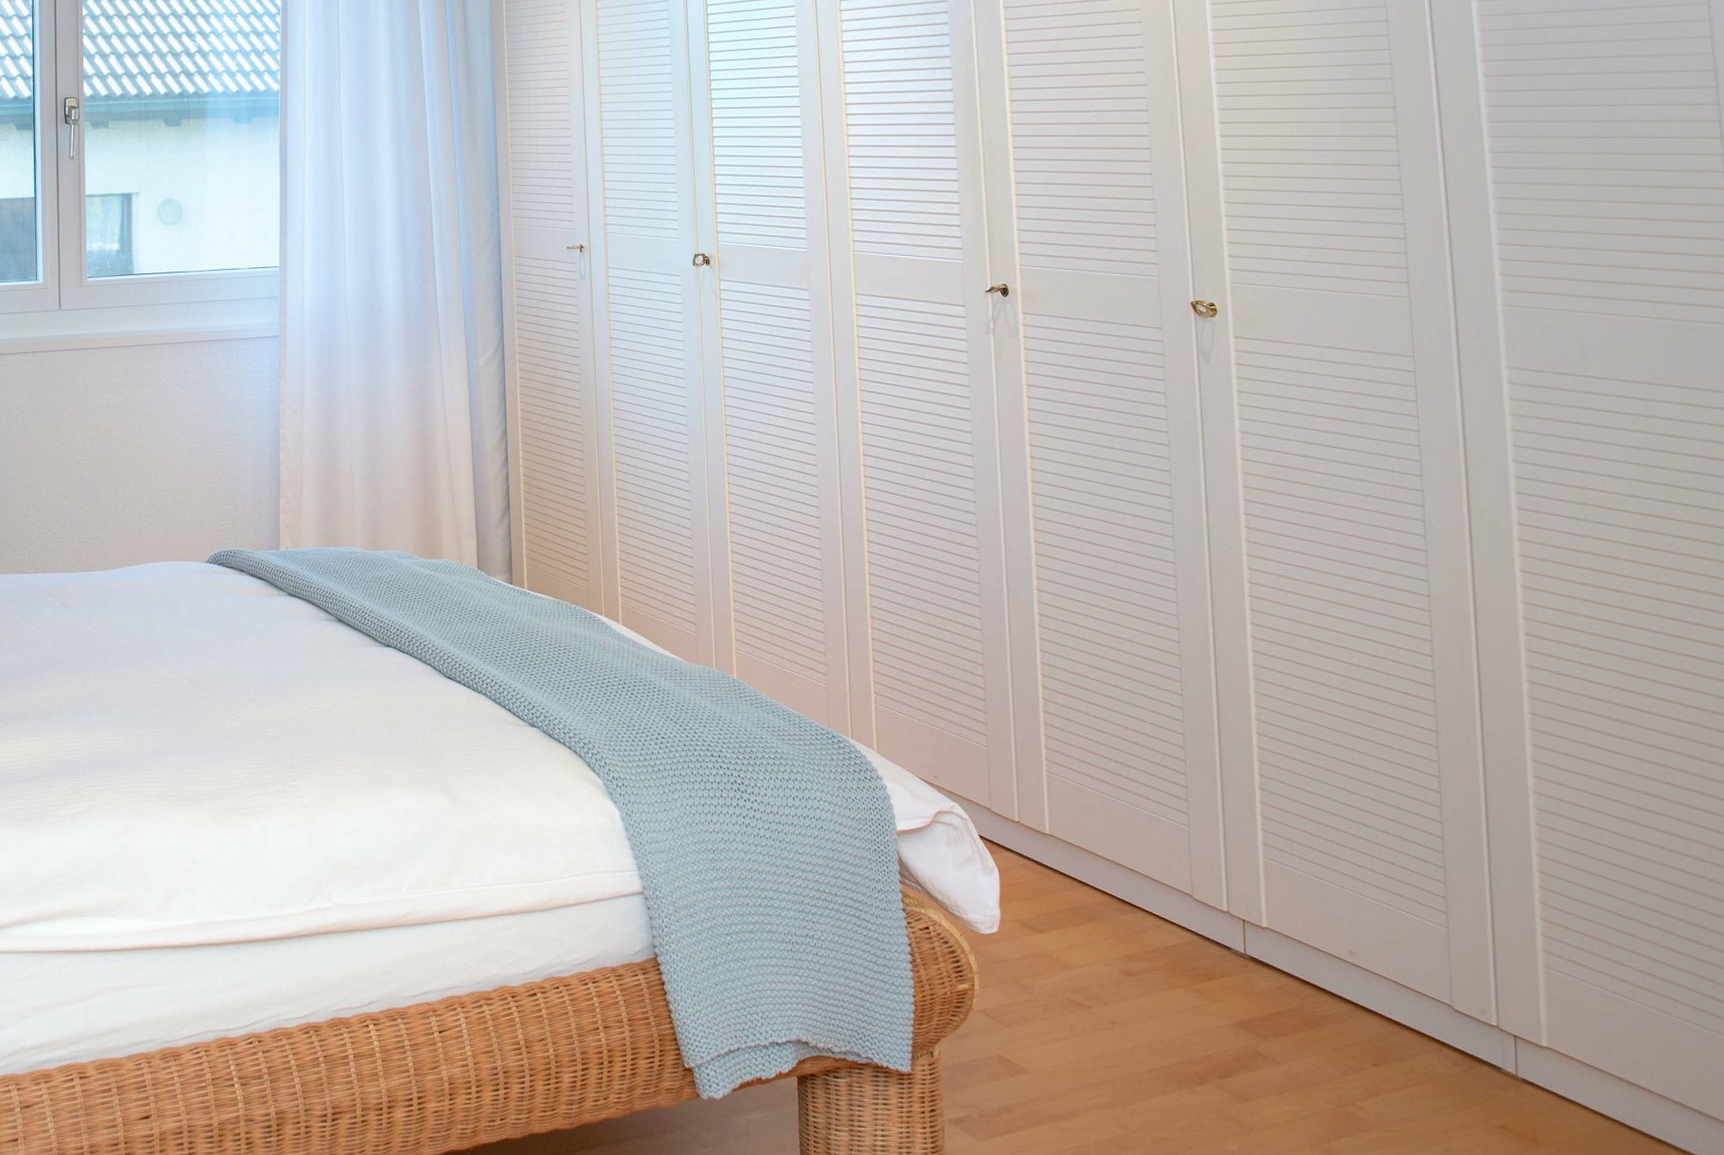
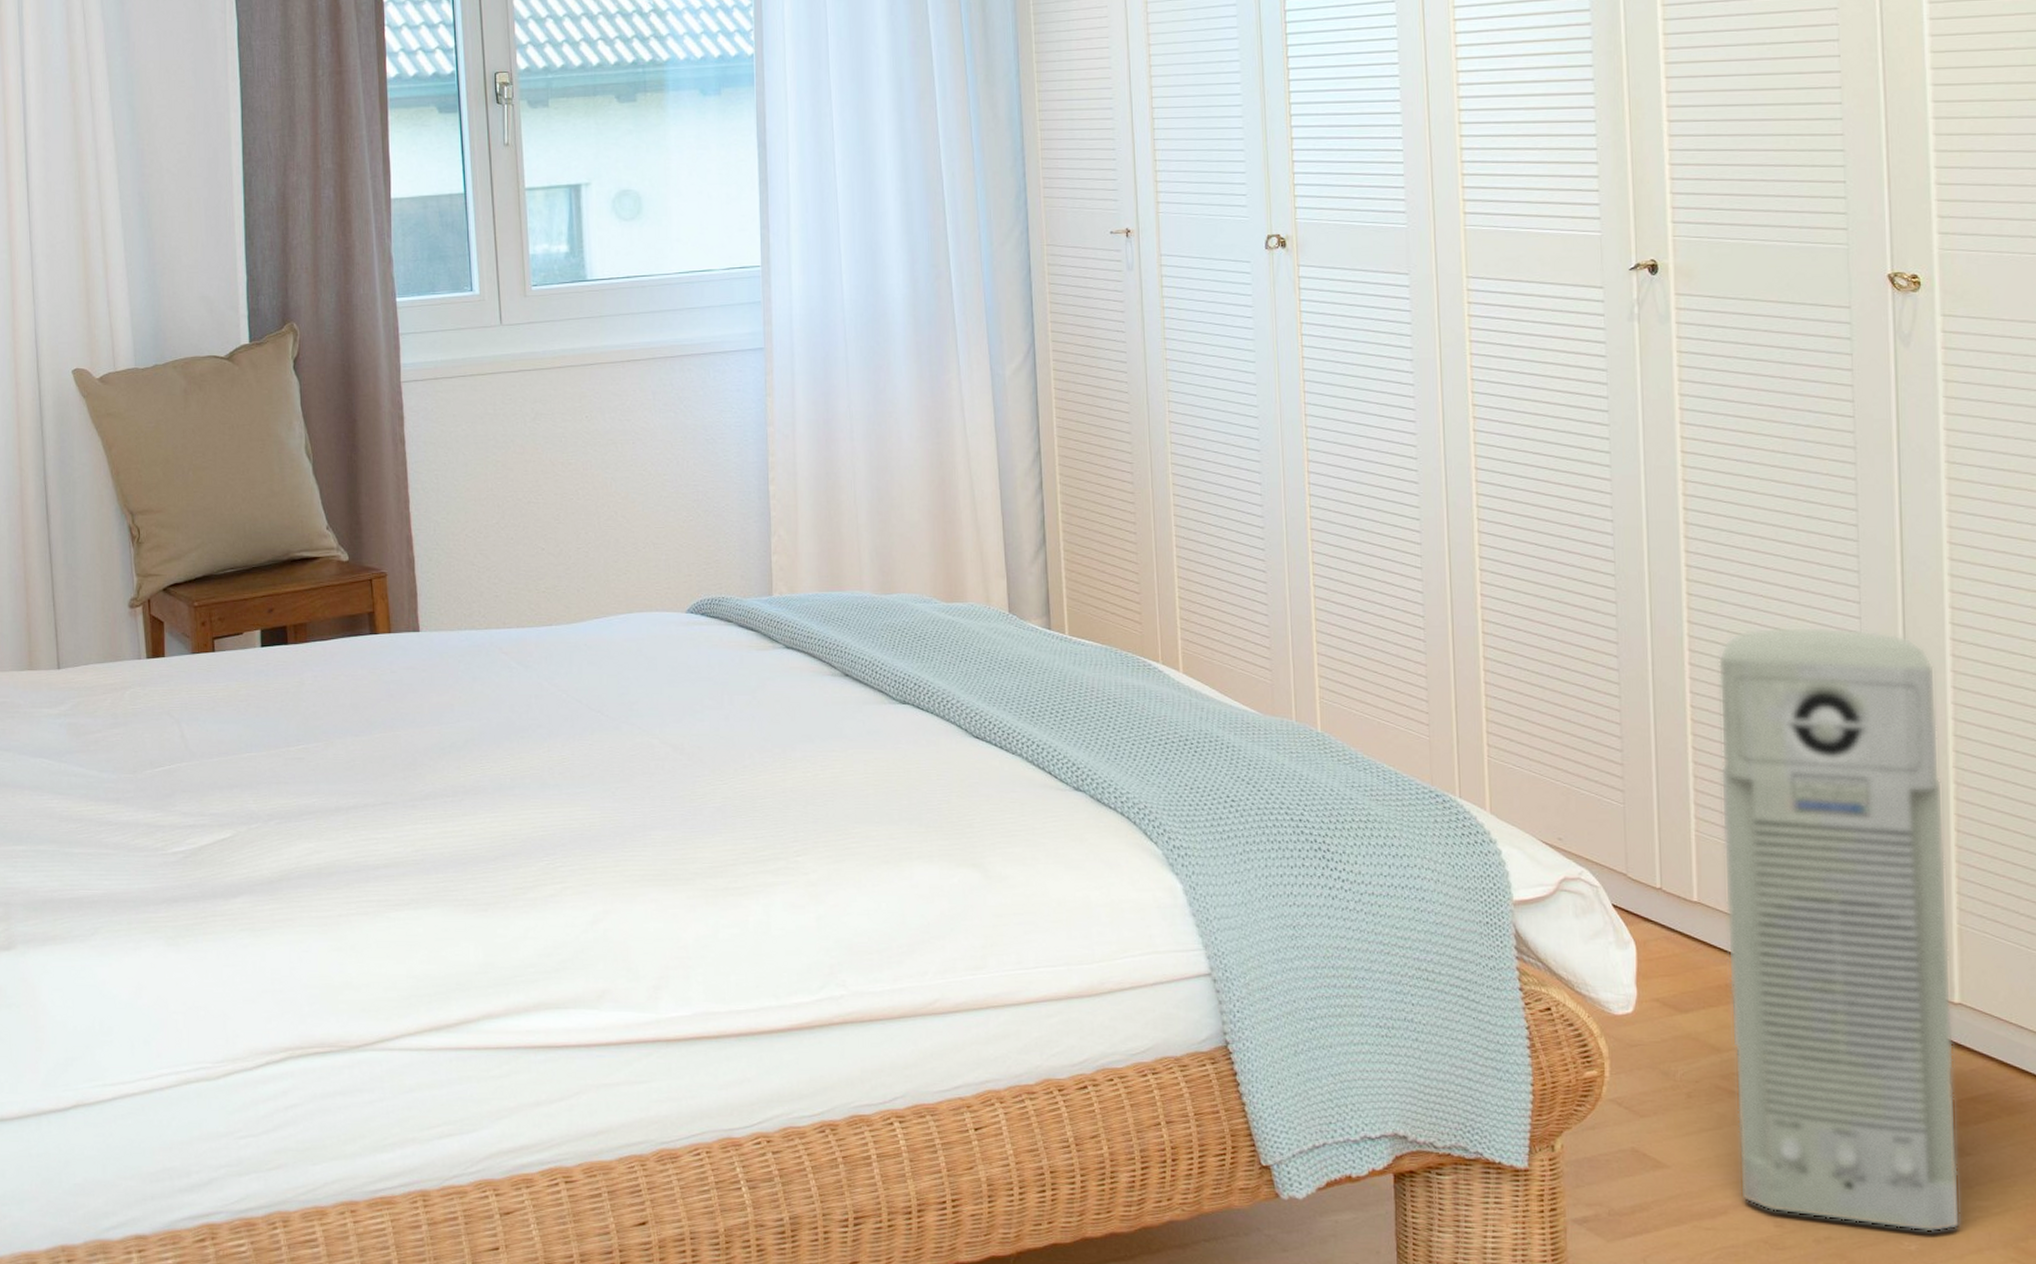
air purifier: none [1062,595,1274,1134] -> present [1717,626,1961,1232]

